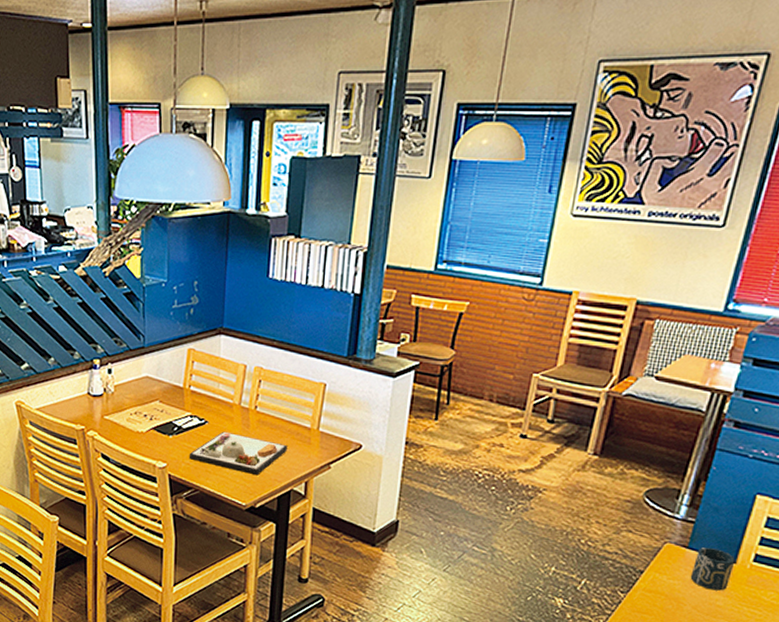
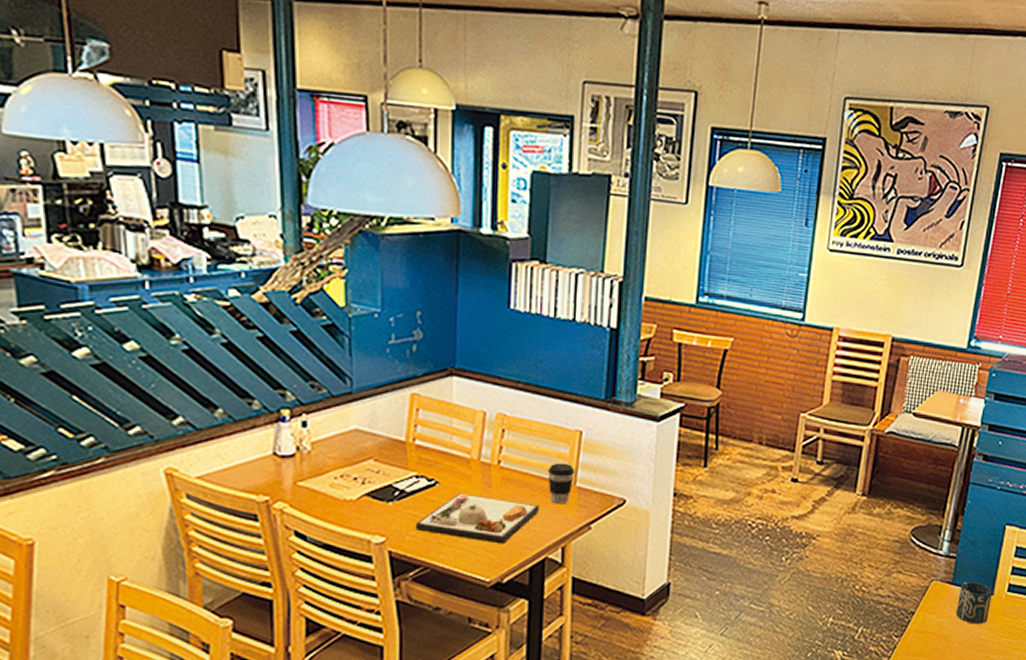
coffee cup: none [295,410,319,446] -> present [547,463,575,504]

